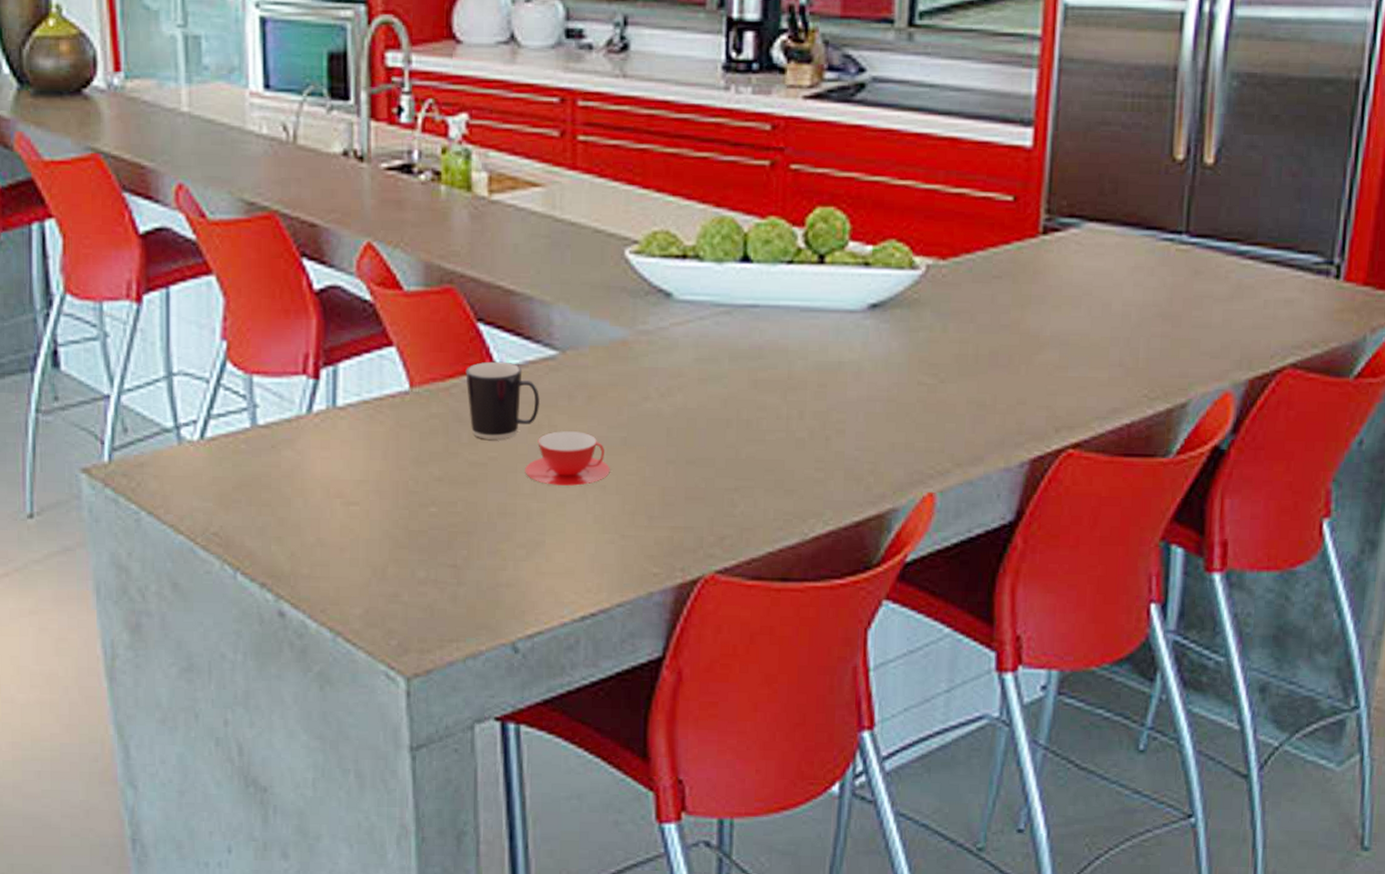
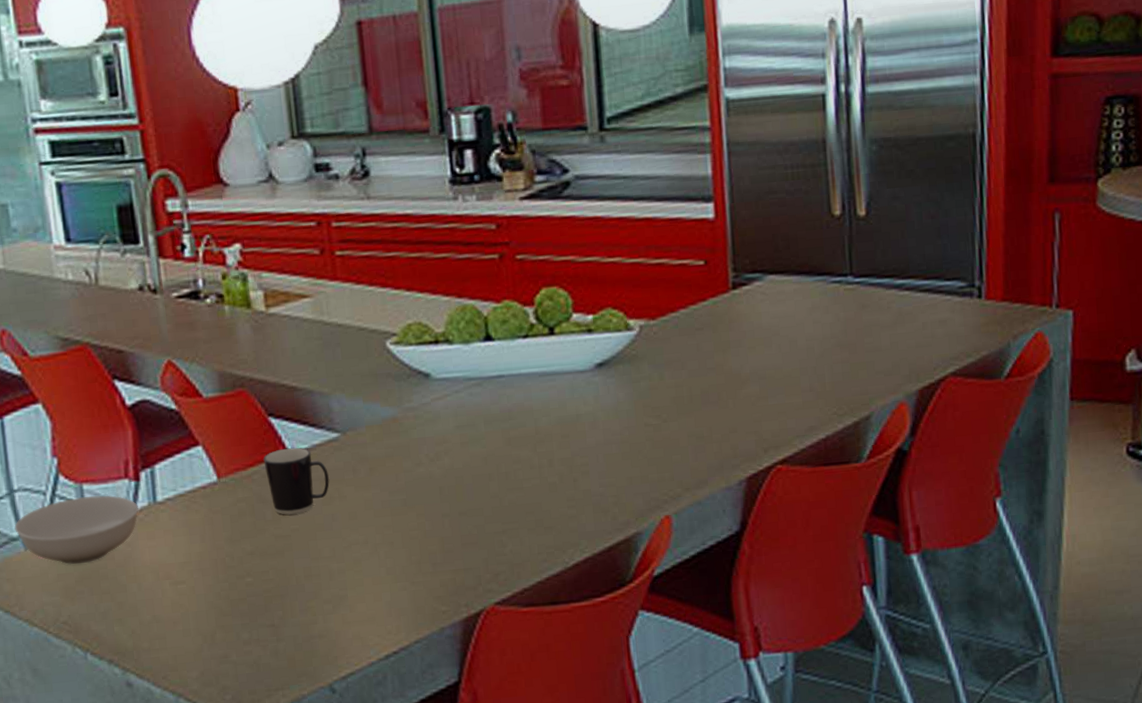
bowl: none [169,389,314,468] -> present [14,495,139,565]
teacup: present [525,431,610,486] -> none [323,499,396,547]

